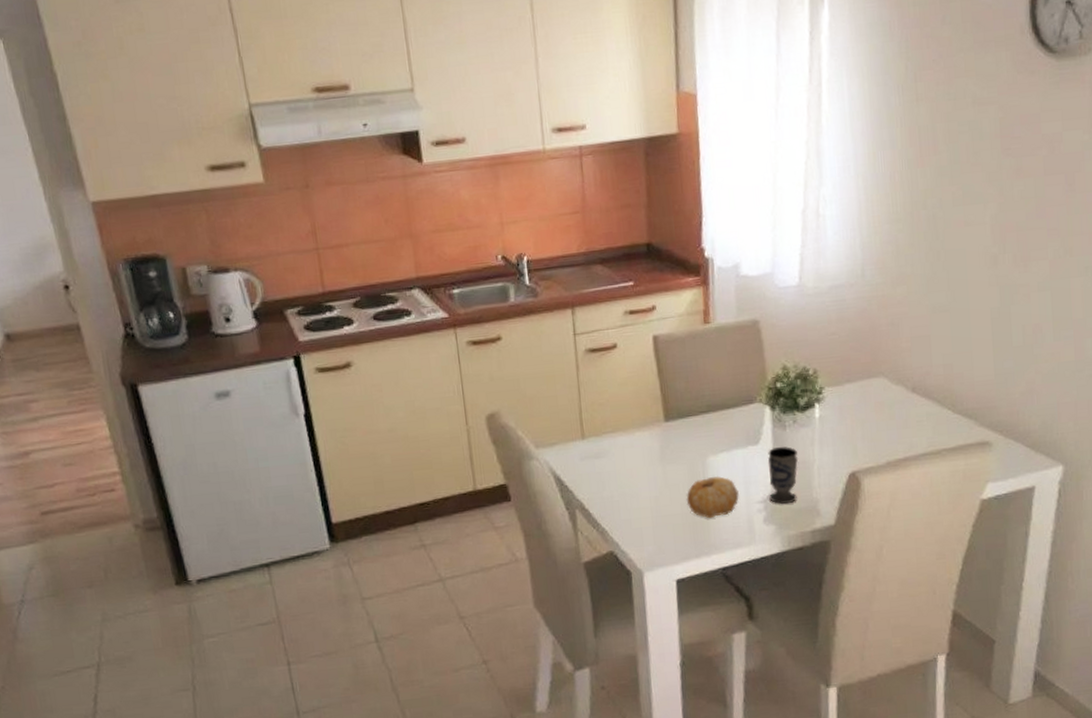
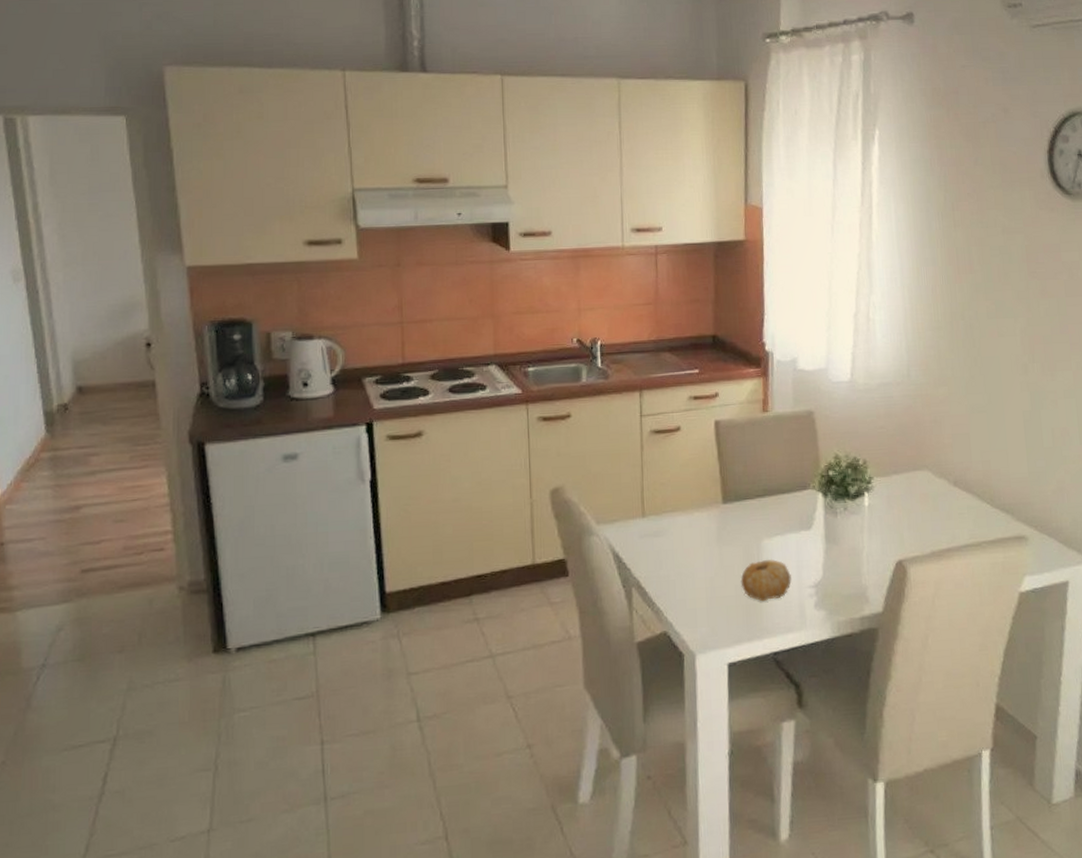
cup: present [767,446,799,505] -> none [819,532,849,590]

